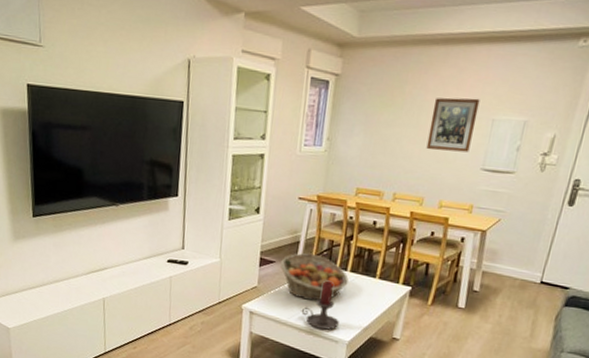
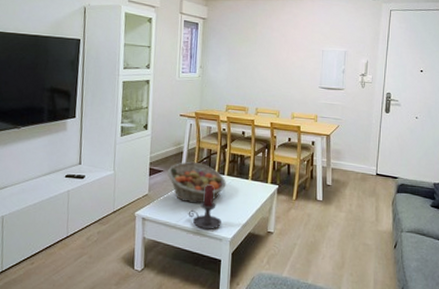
wall art: present [426,97,480,153] -> none [277,35,312,75]

